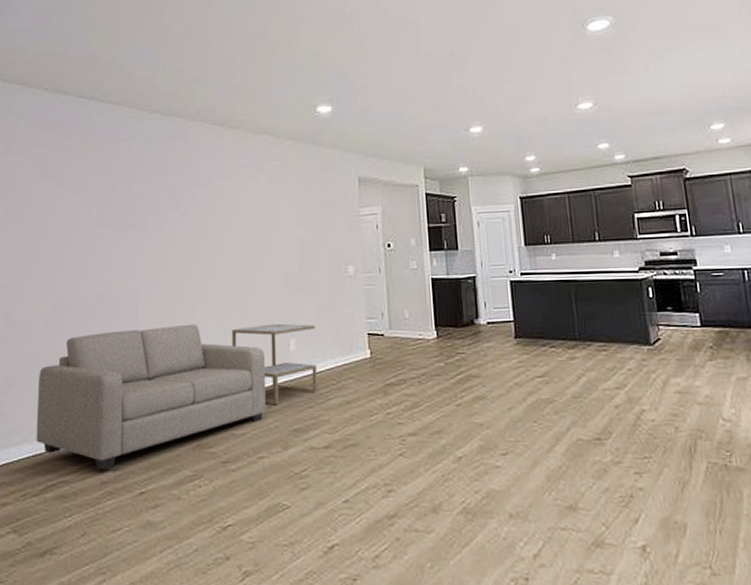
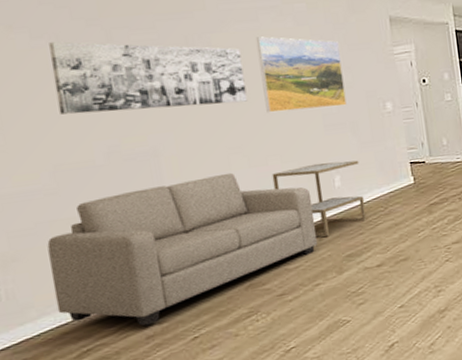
wall art: none [68,190,219,255] -> present [49,41,248,115]
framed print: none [233,192,309,268] -> present [256,36,347,113]

